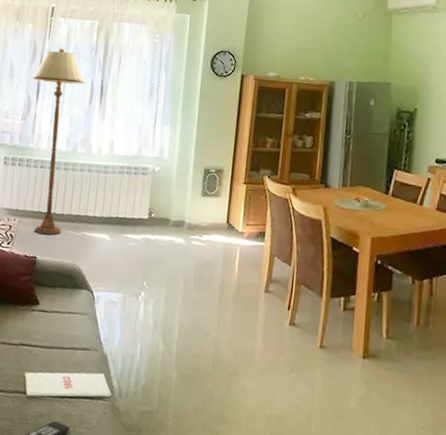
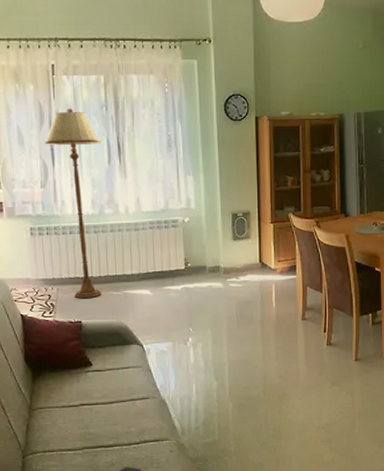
magazine: present [24,372,111,398] -> none [90,417,175,450]

